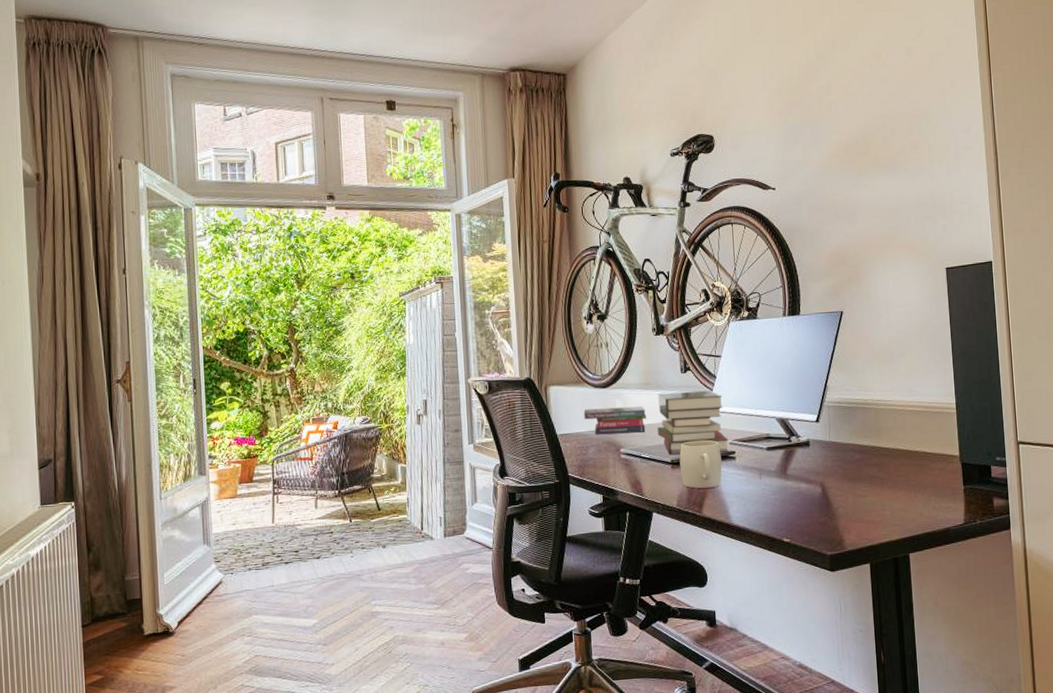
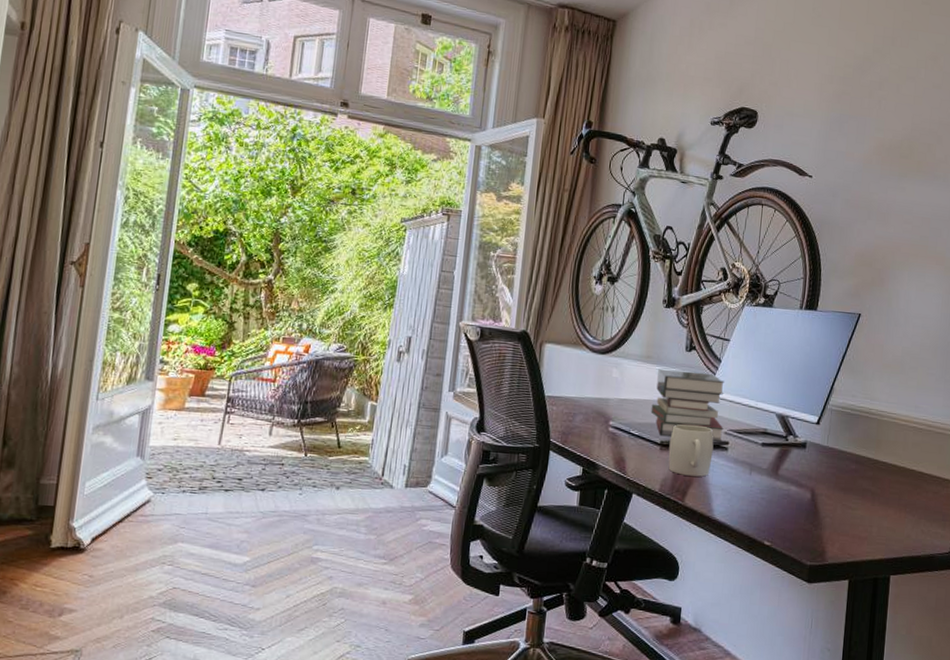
books: present [583,406,647,435] -> none [576,373,643,407]

